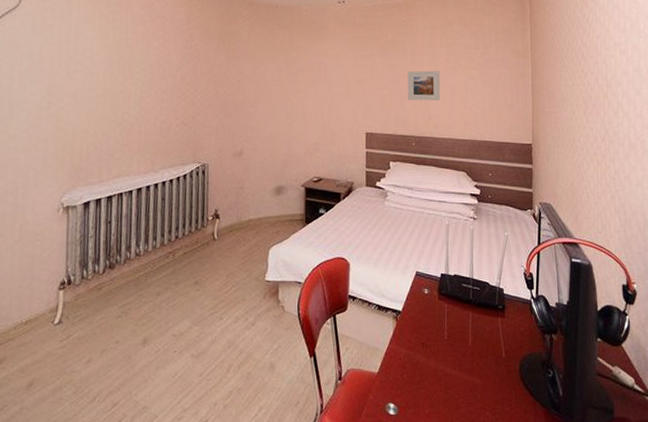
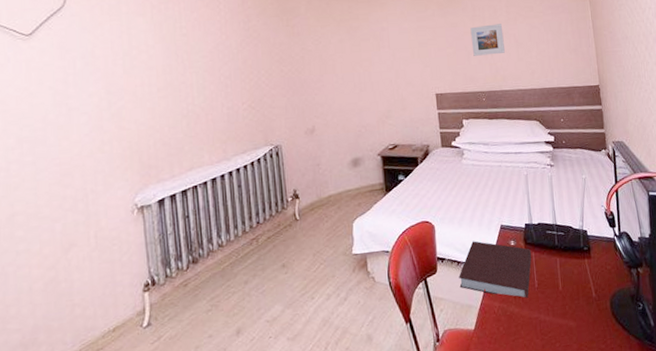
notebook: none [368,284,445,349] -> present [459,241,532,298]

